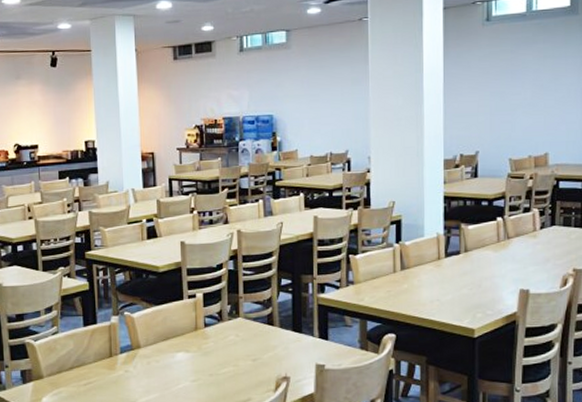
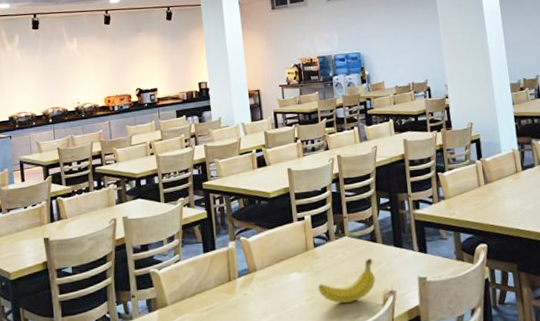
fruit: none [206,342,269,387] -> present [318,258,375,304]

